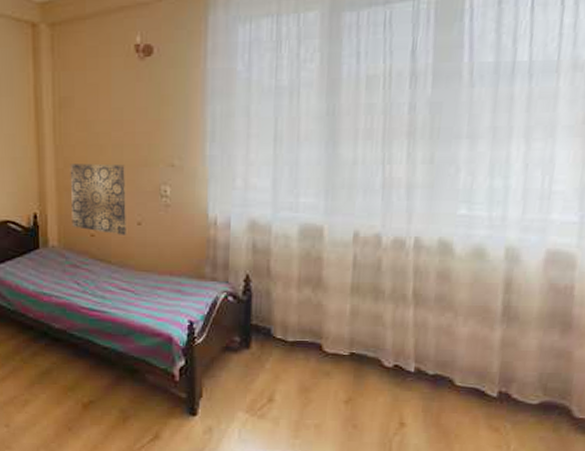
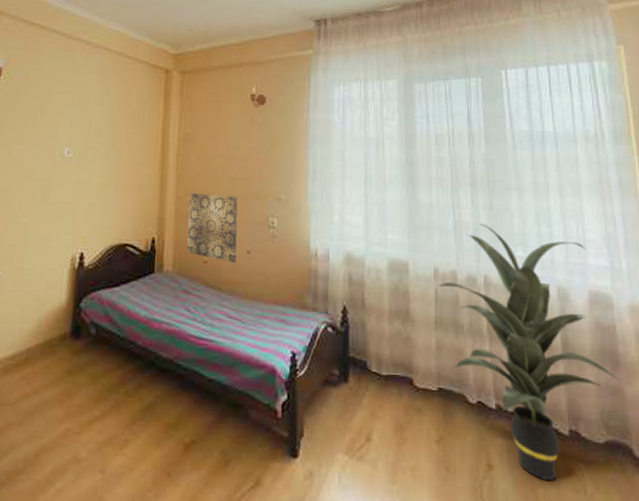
indoor plant: none [356,180,572,438] -> present [437,223,622,481]

